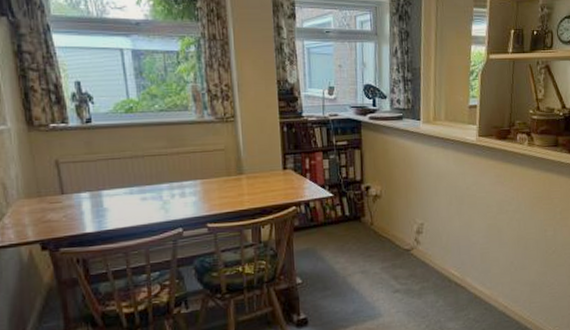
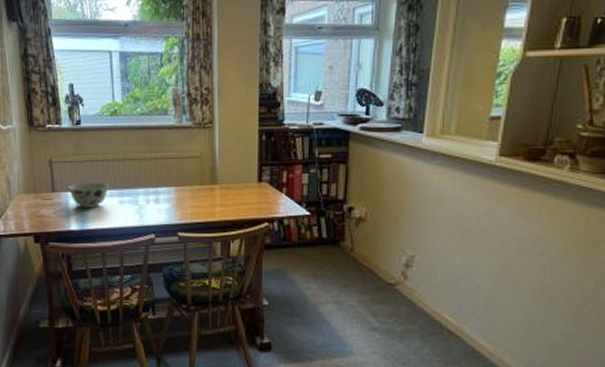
bowl: none [80,180,128,209] -> present [68,182,109,209]

